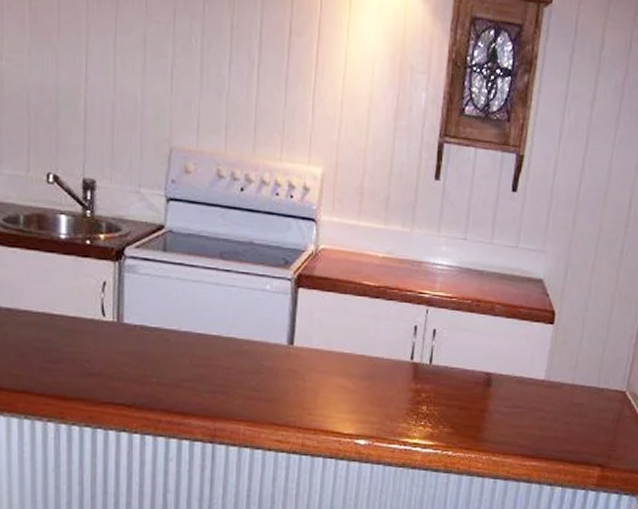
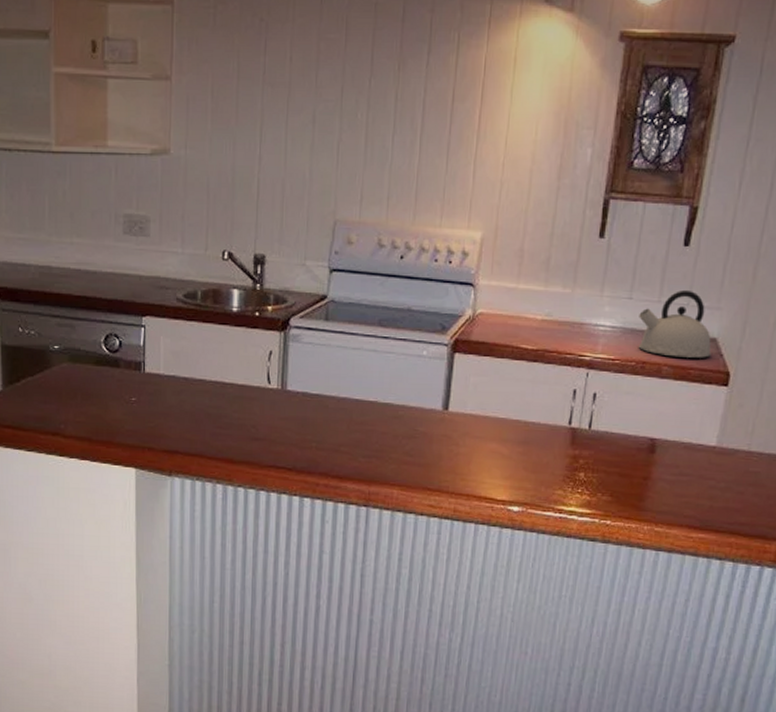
kettle: none [473,232,539,298] -> present [638,289,711,358]

